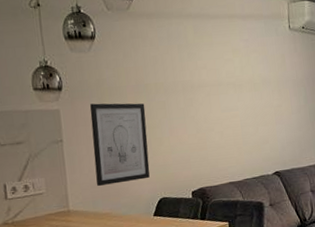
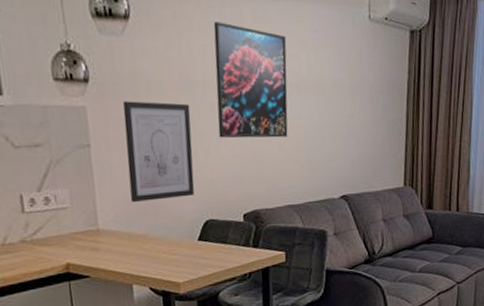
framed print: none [163,37,227,129] -> present [213,22,288,138]

